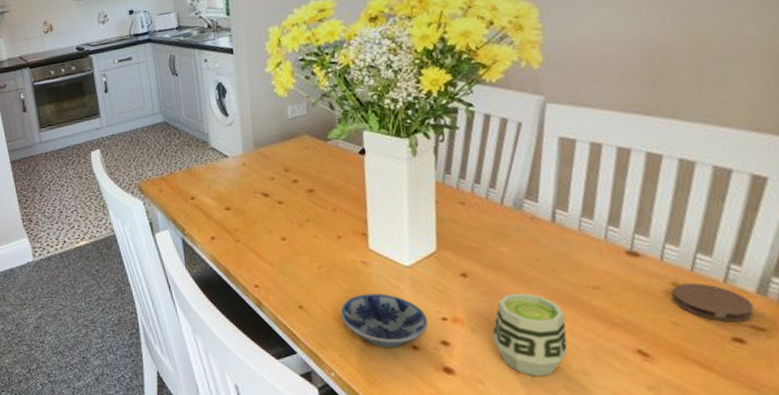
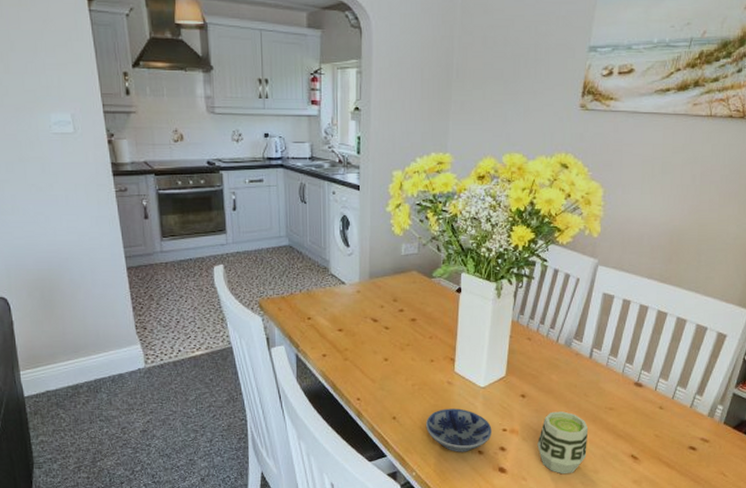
coaster: present [671,282,755,323] -> none [657,407,705,436]

